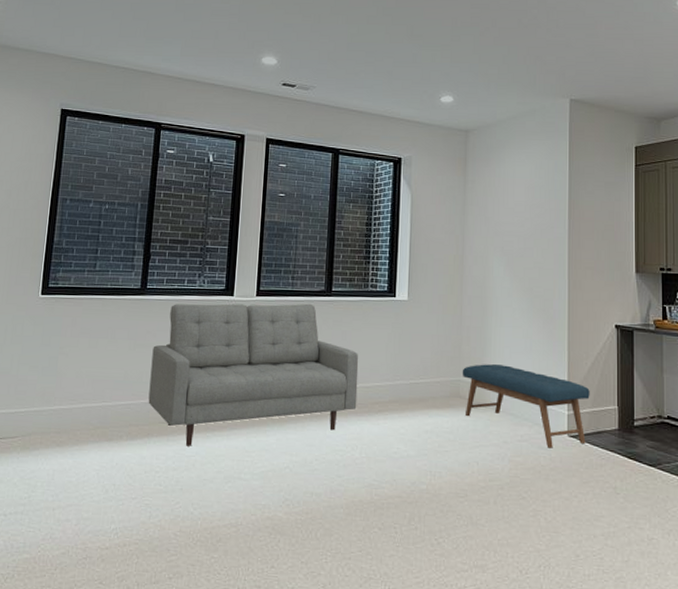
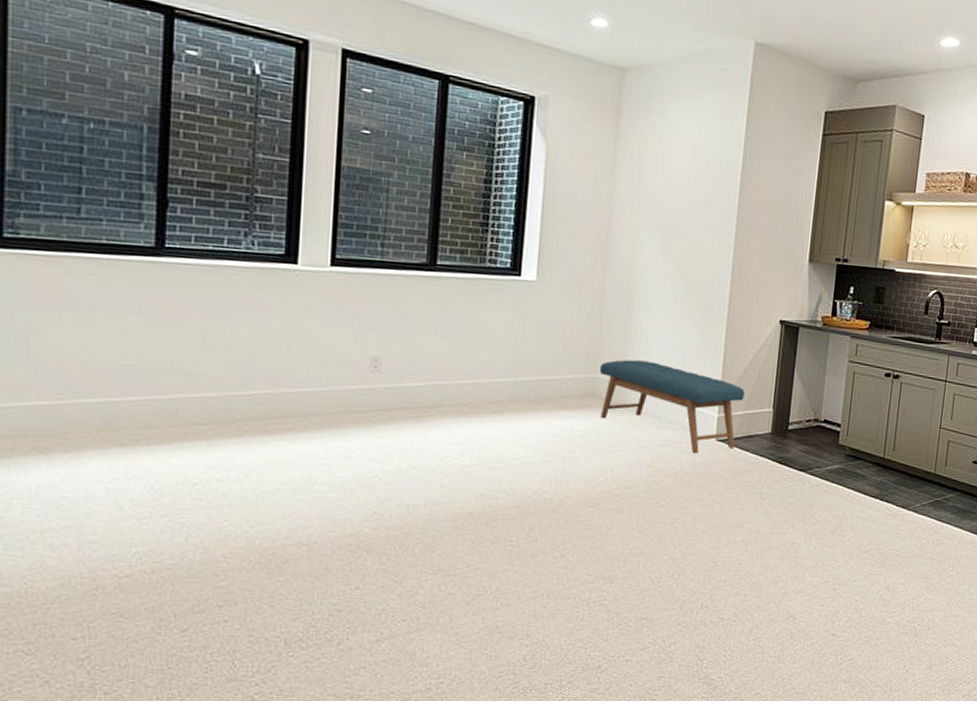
sofa: present [148,303,359,446] -> none [176,270,471,453]

